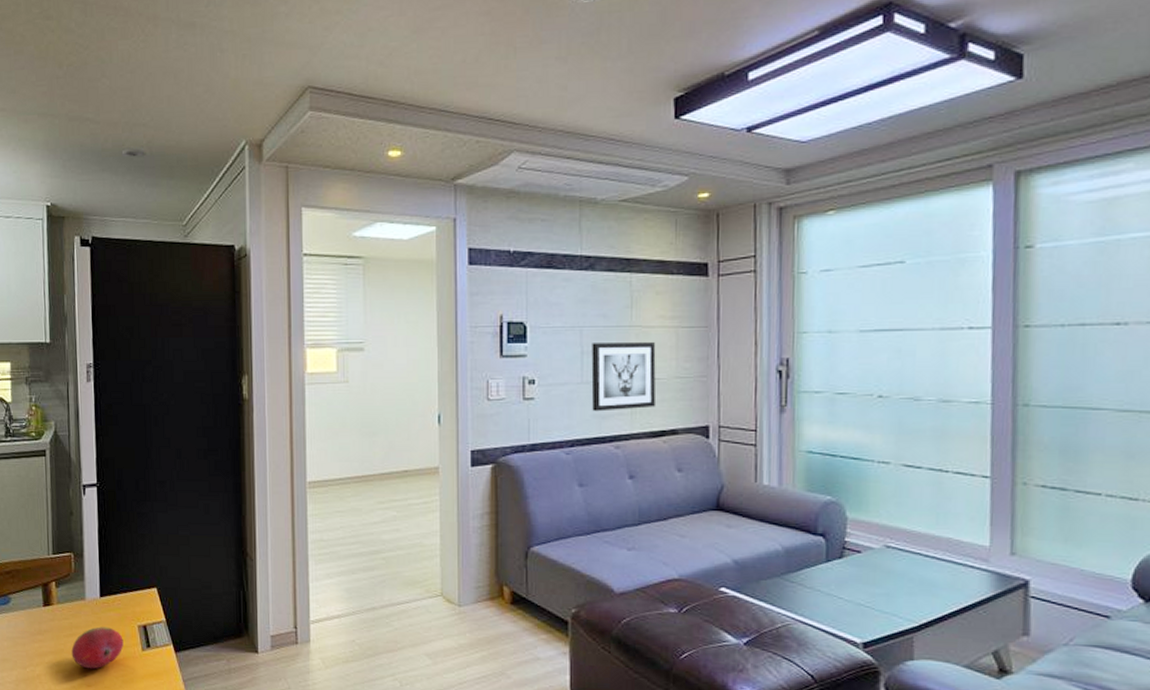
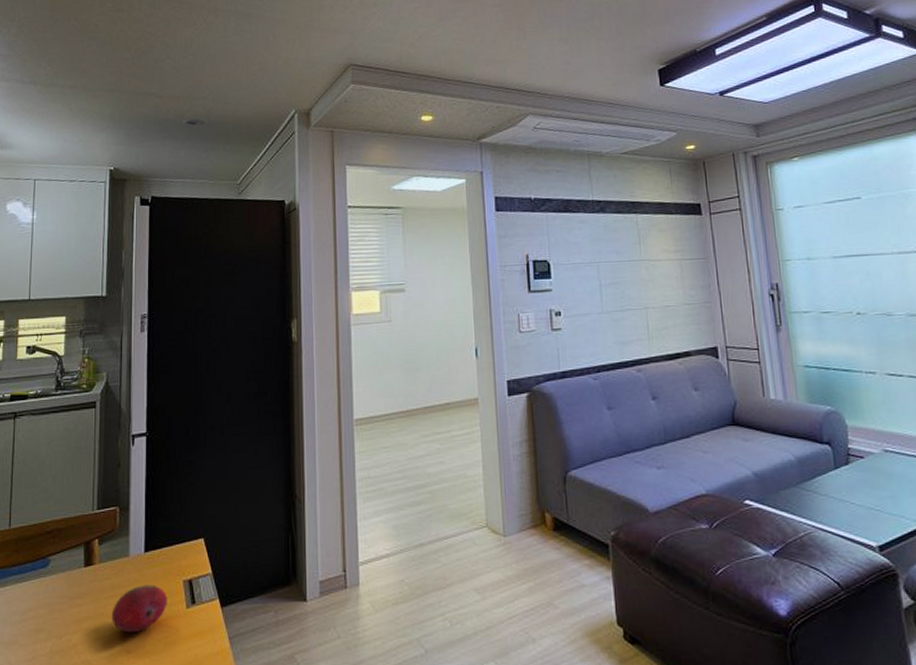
wall art: present [591,343,656,412] -> none [608,274,669,339]

